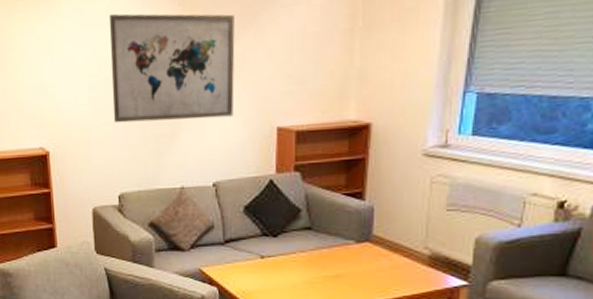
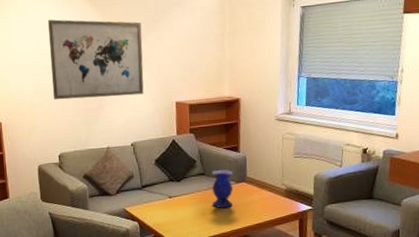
vase: none [320,224,354,277] -> present [211,169,234,209]

